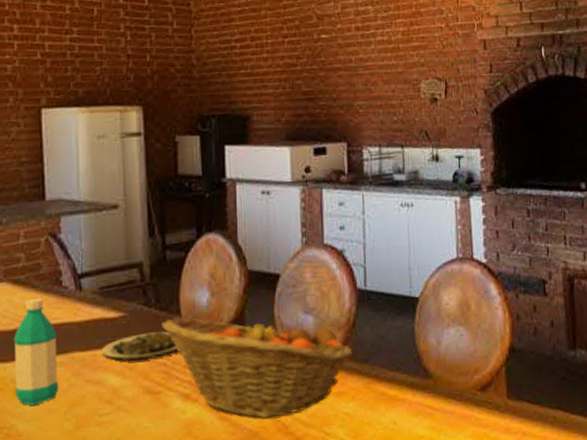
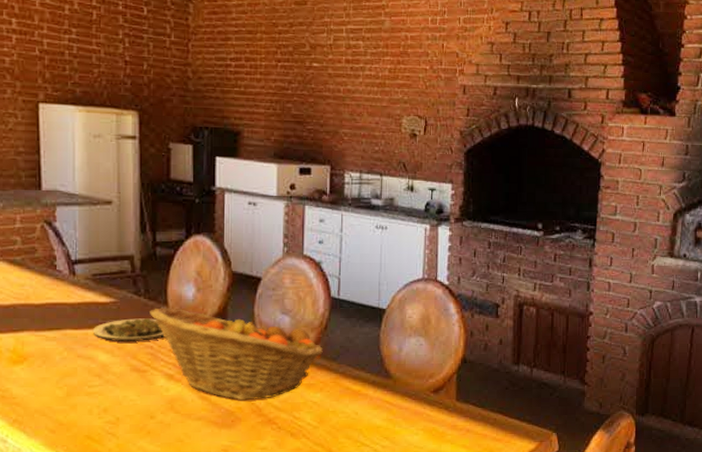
water bottle: present [14,298,59,406] -> none [9,279,52,374]

